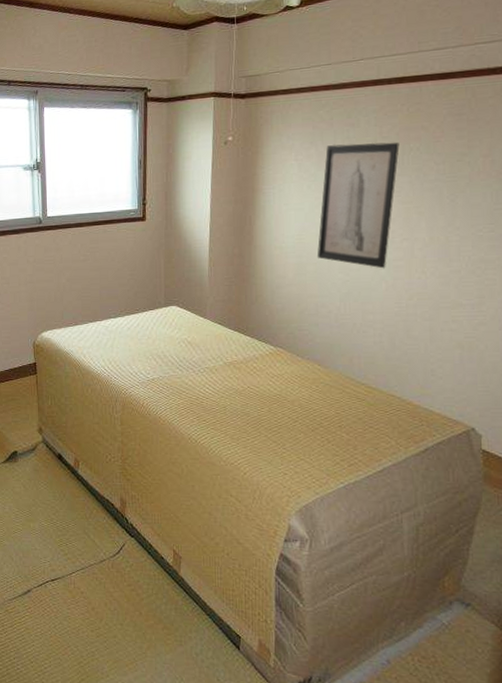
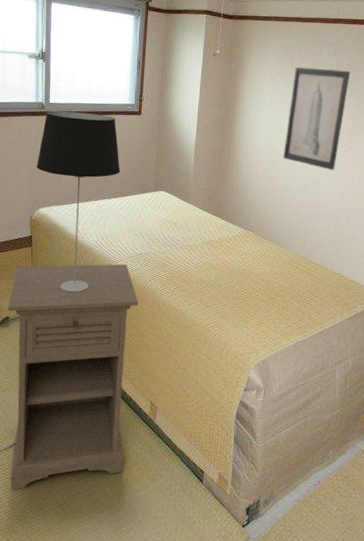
nightstand: none [15,392,153,642] -> present [7,264,138,490]
table lamp: none [37,223,126,424] -> present [37,111,121,293]

